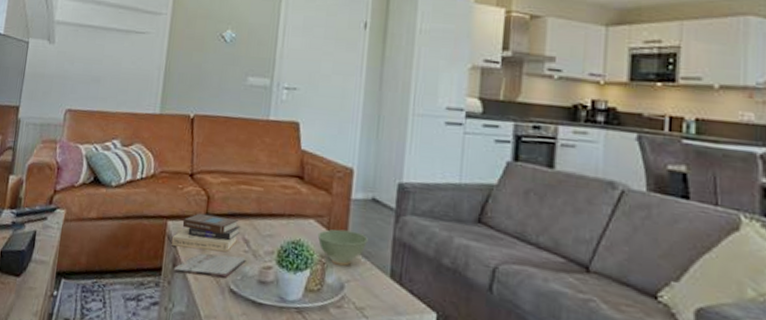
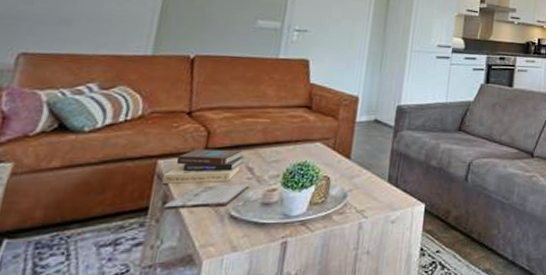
bowl: present [317,229,368,266] -> none [323,148,370,178]

